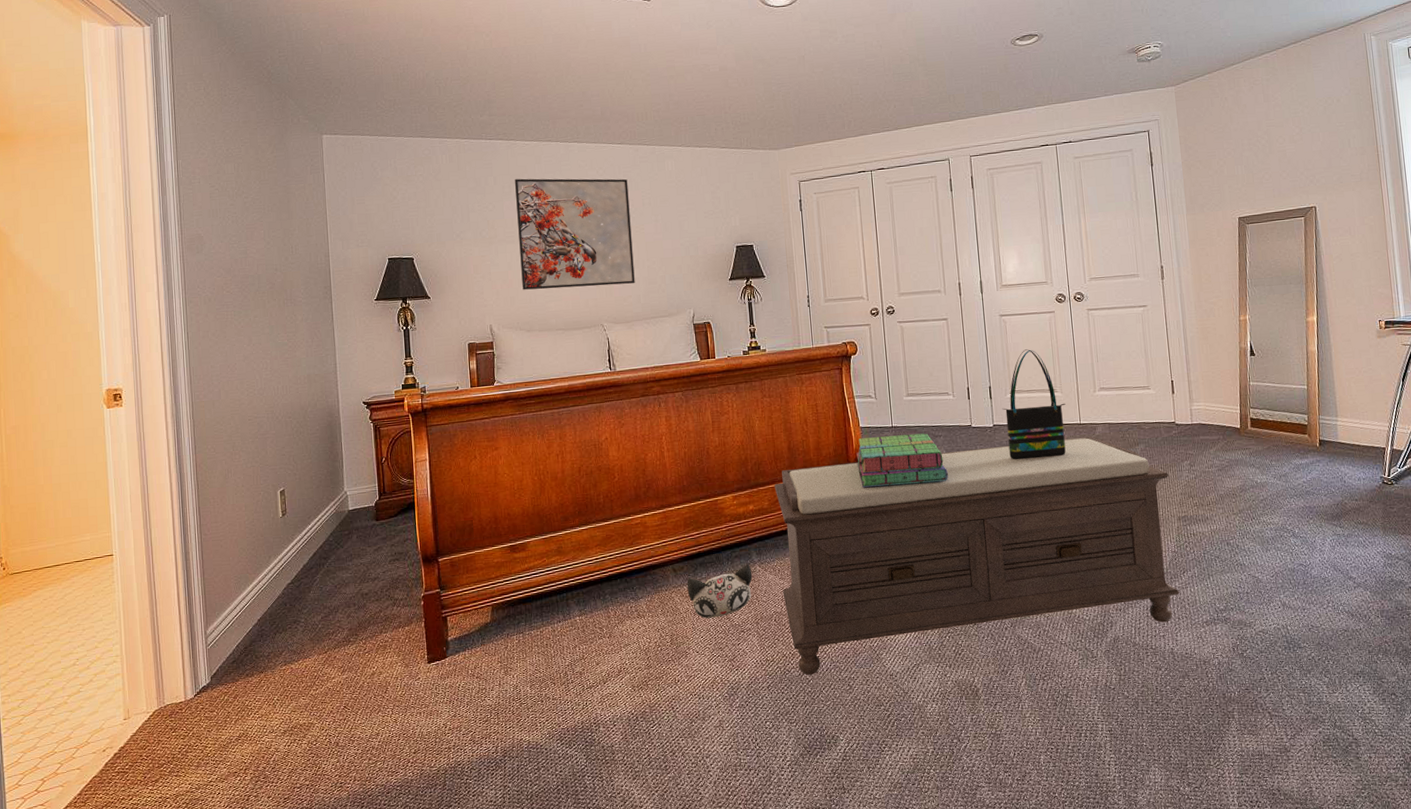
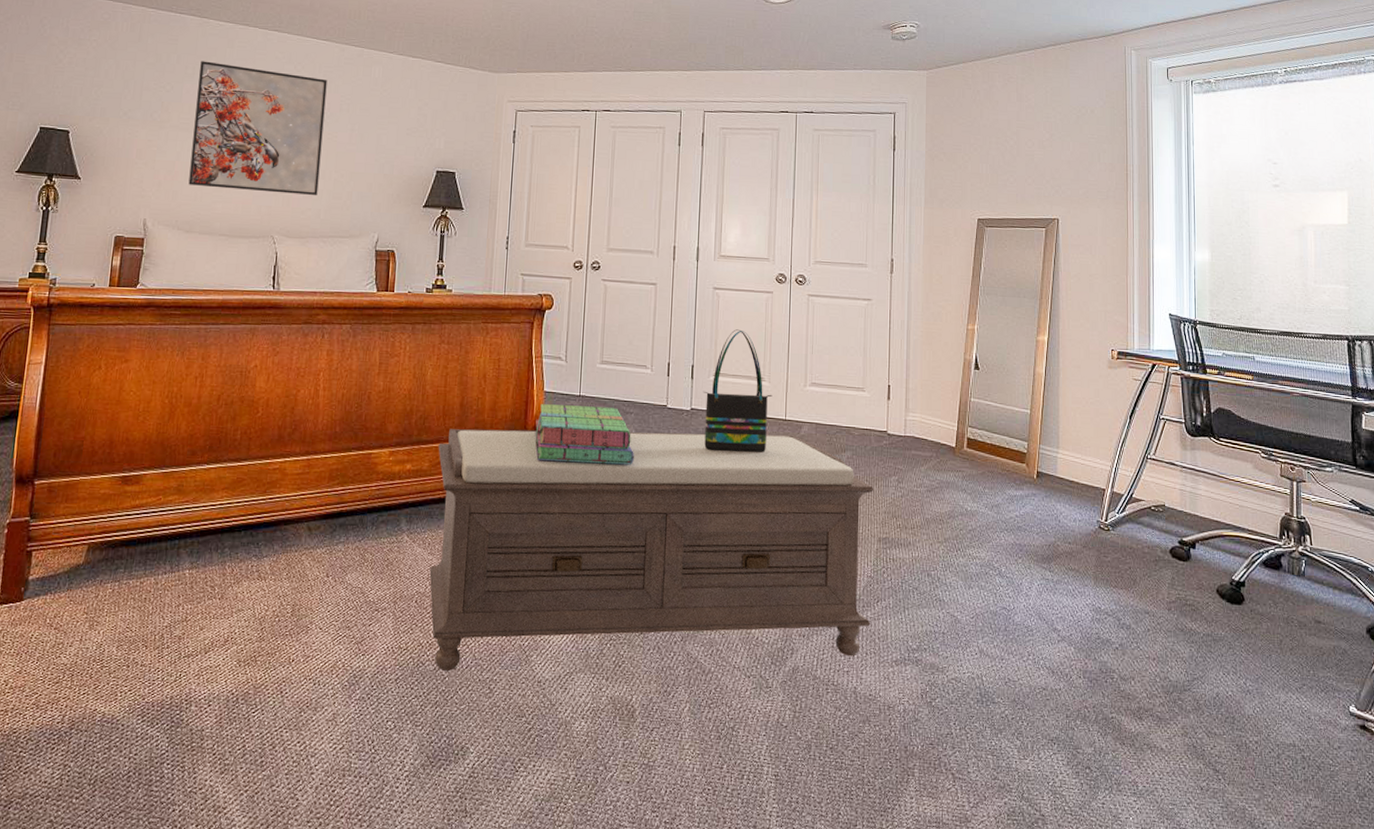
plush toy: present [687,563,753,619] -> none [320,531,398,591]

